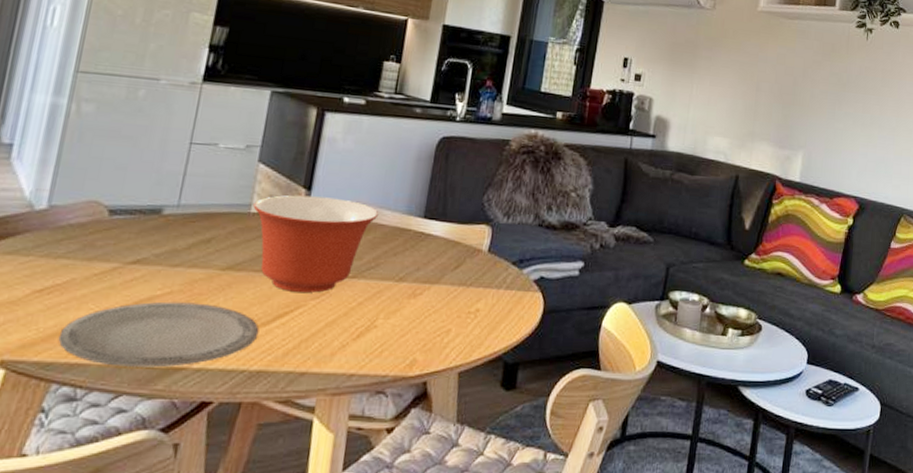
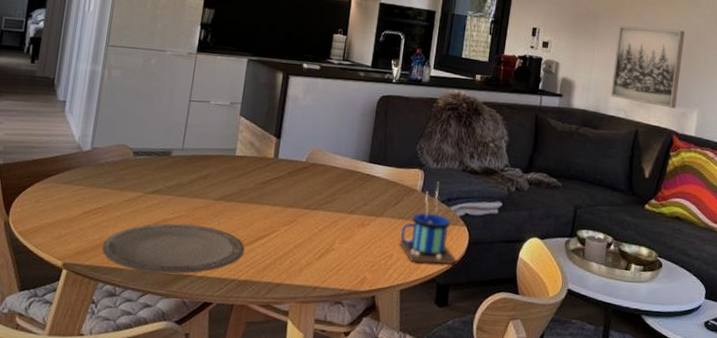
mixing bowl: present [253,195,379,293] -> none [237,142,333,221]
mug: none [459,239,529,339] -> present [399,181,457,265]
wall art: none [709,56,791,151] -> present [610,25,685,109]

